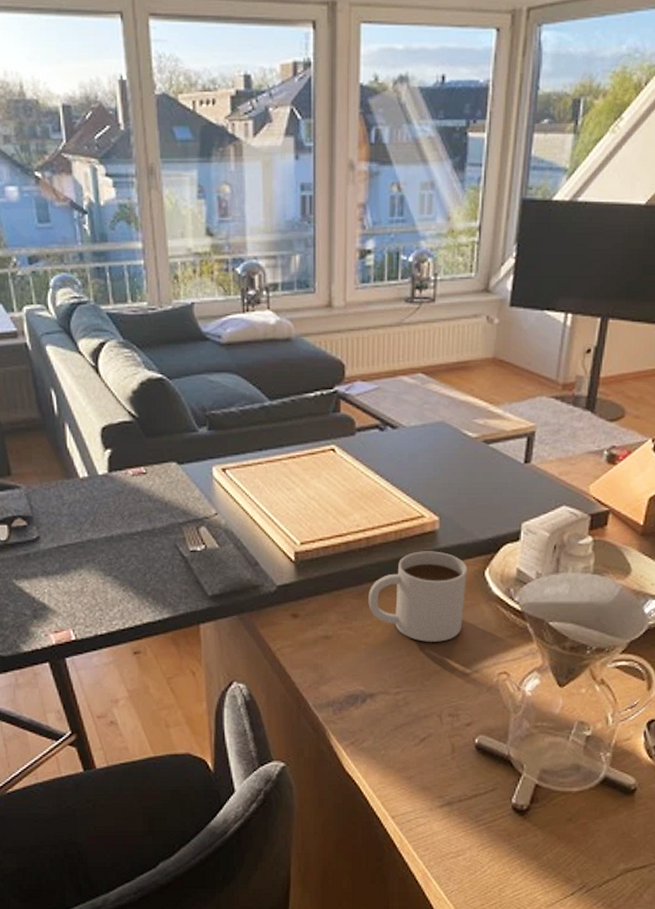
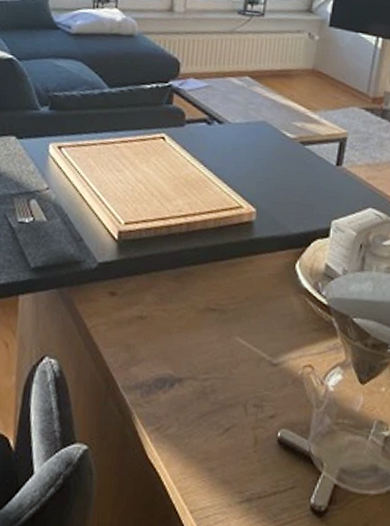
mug: present [368,551,467,642] -> none [184,240,280,330]

